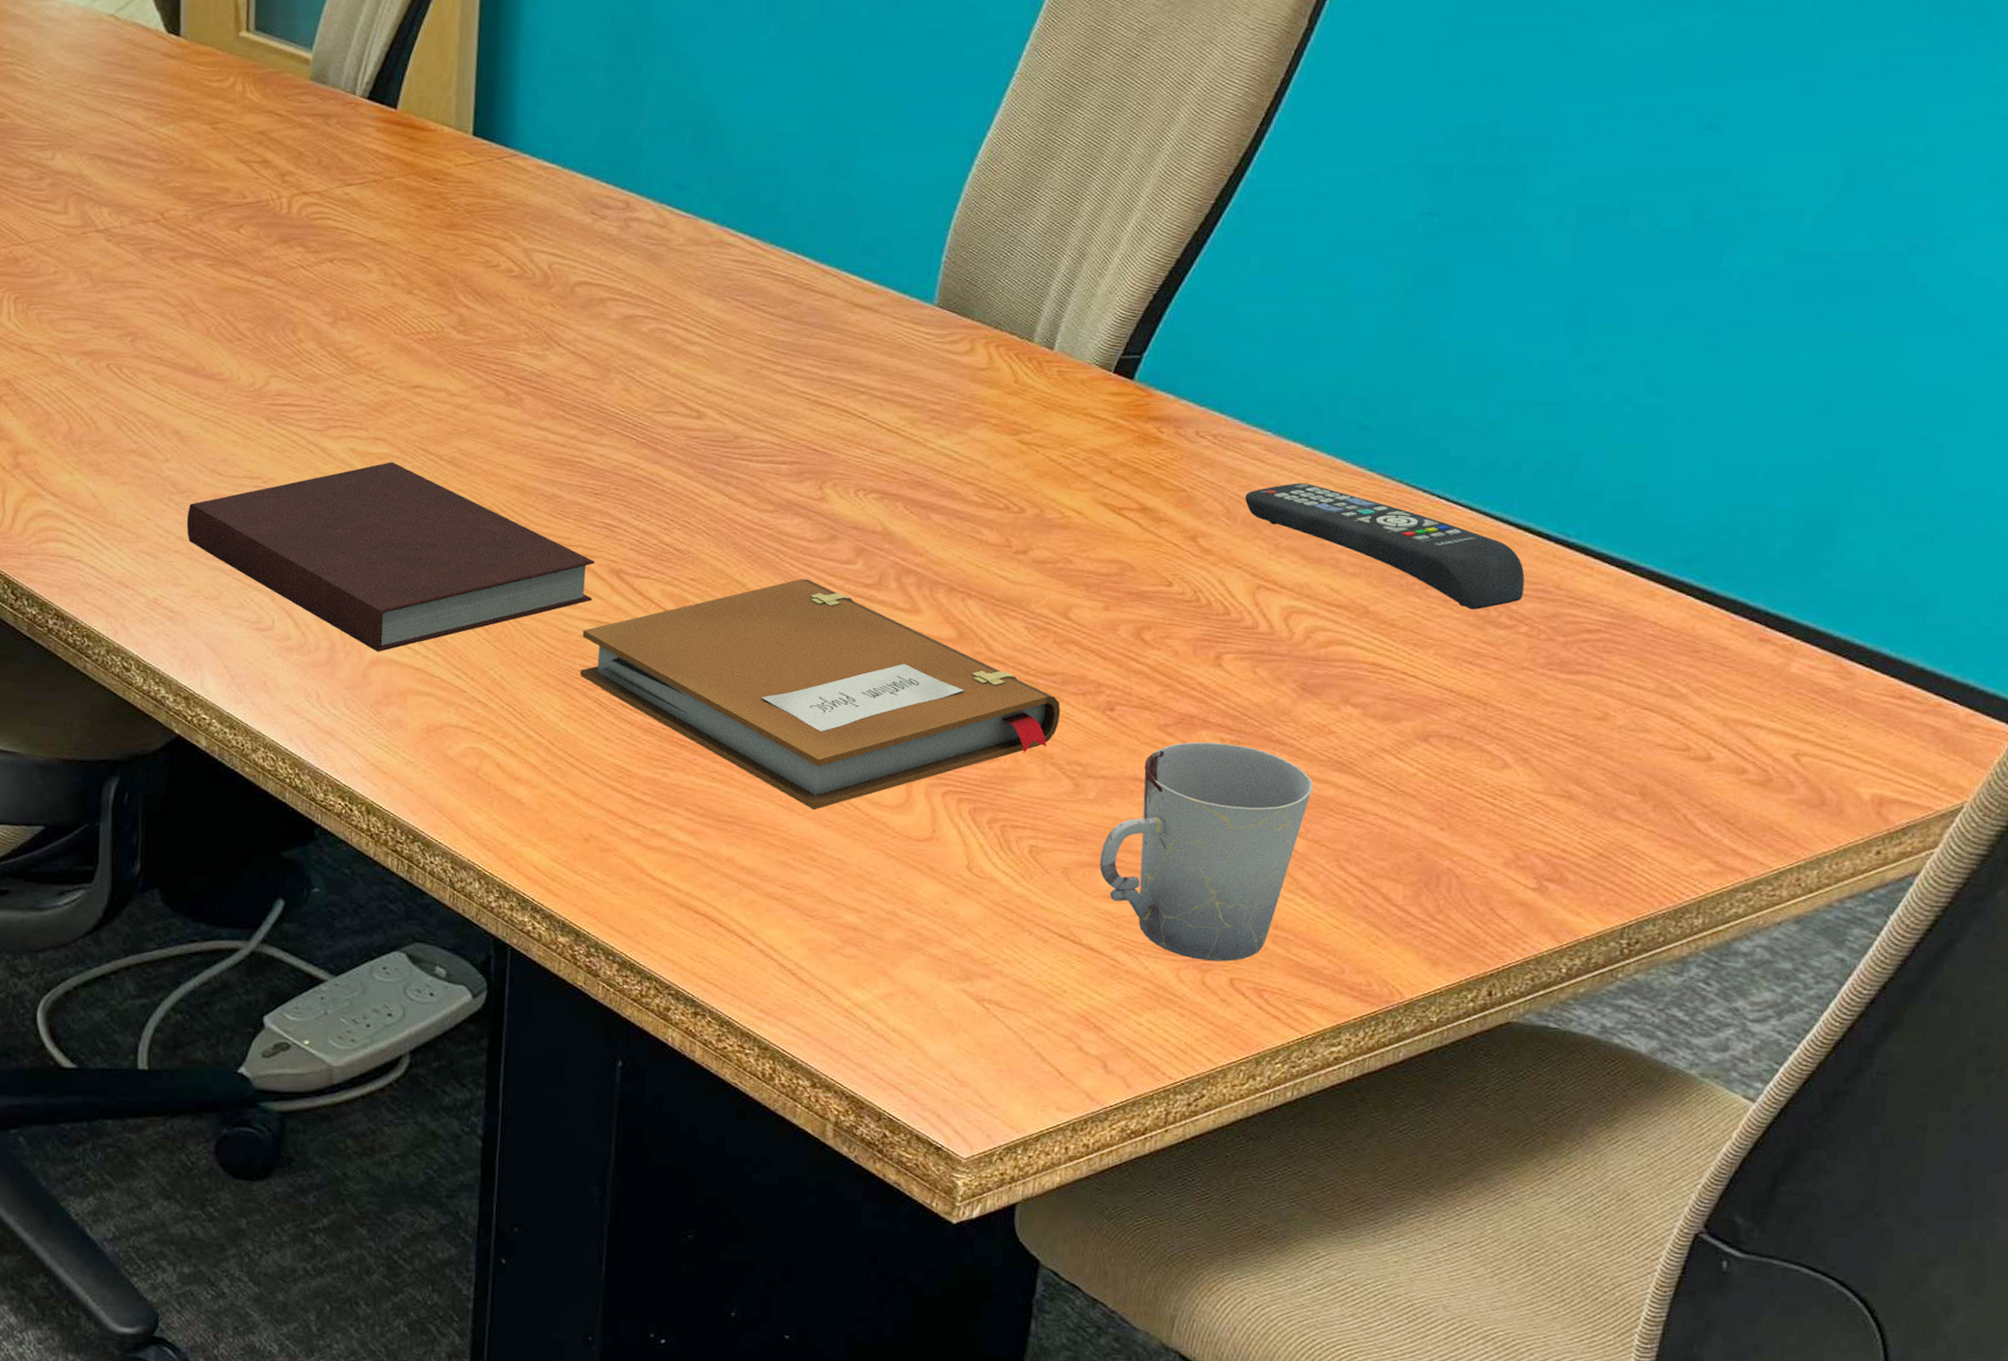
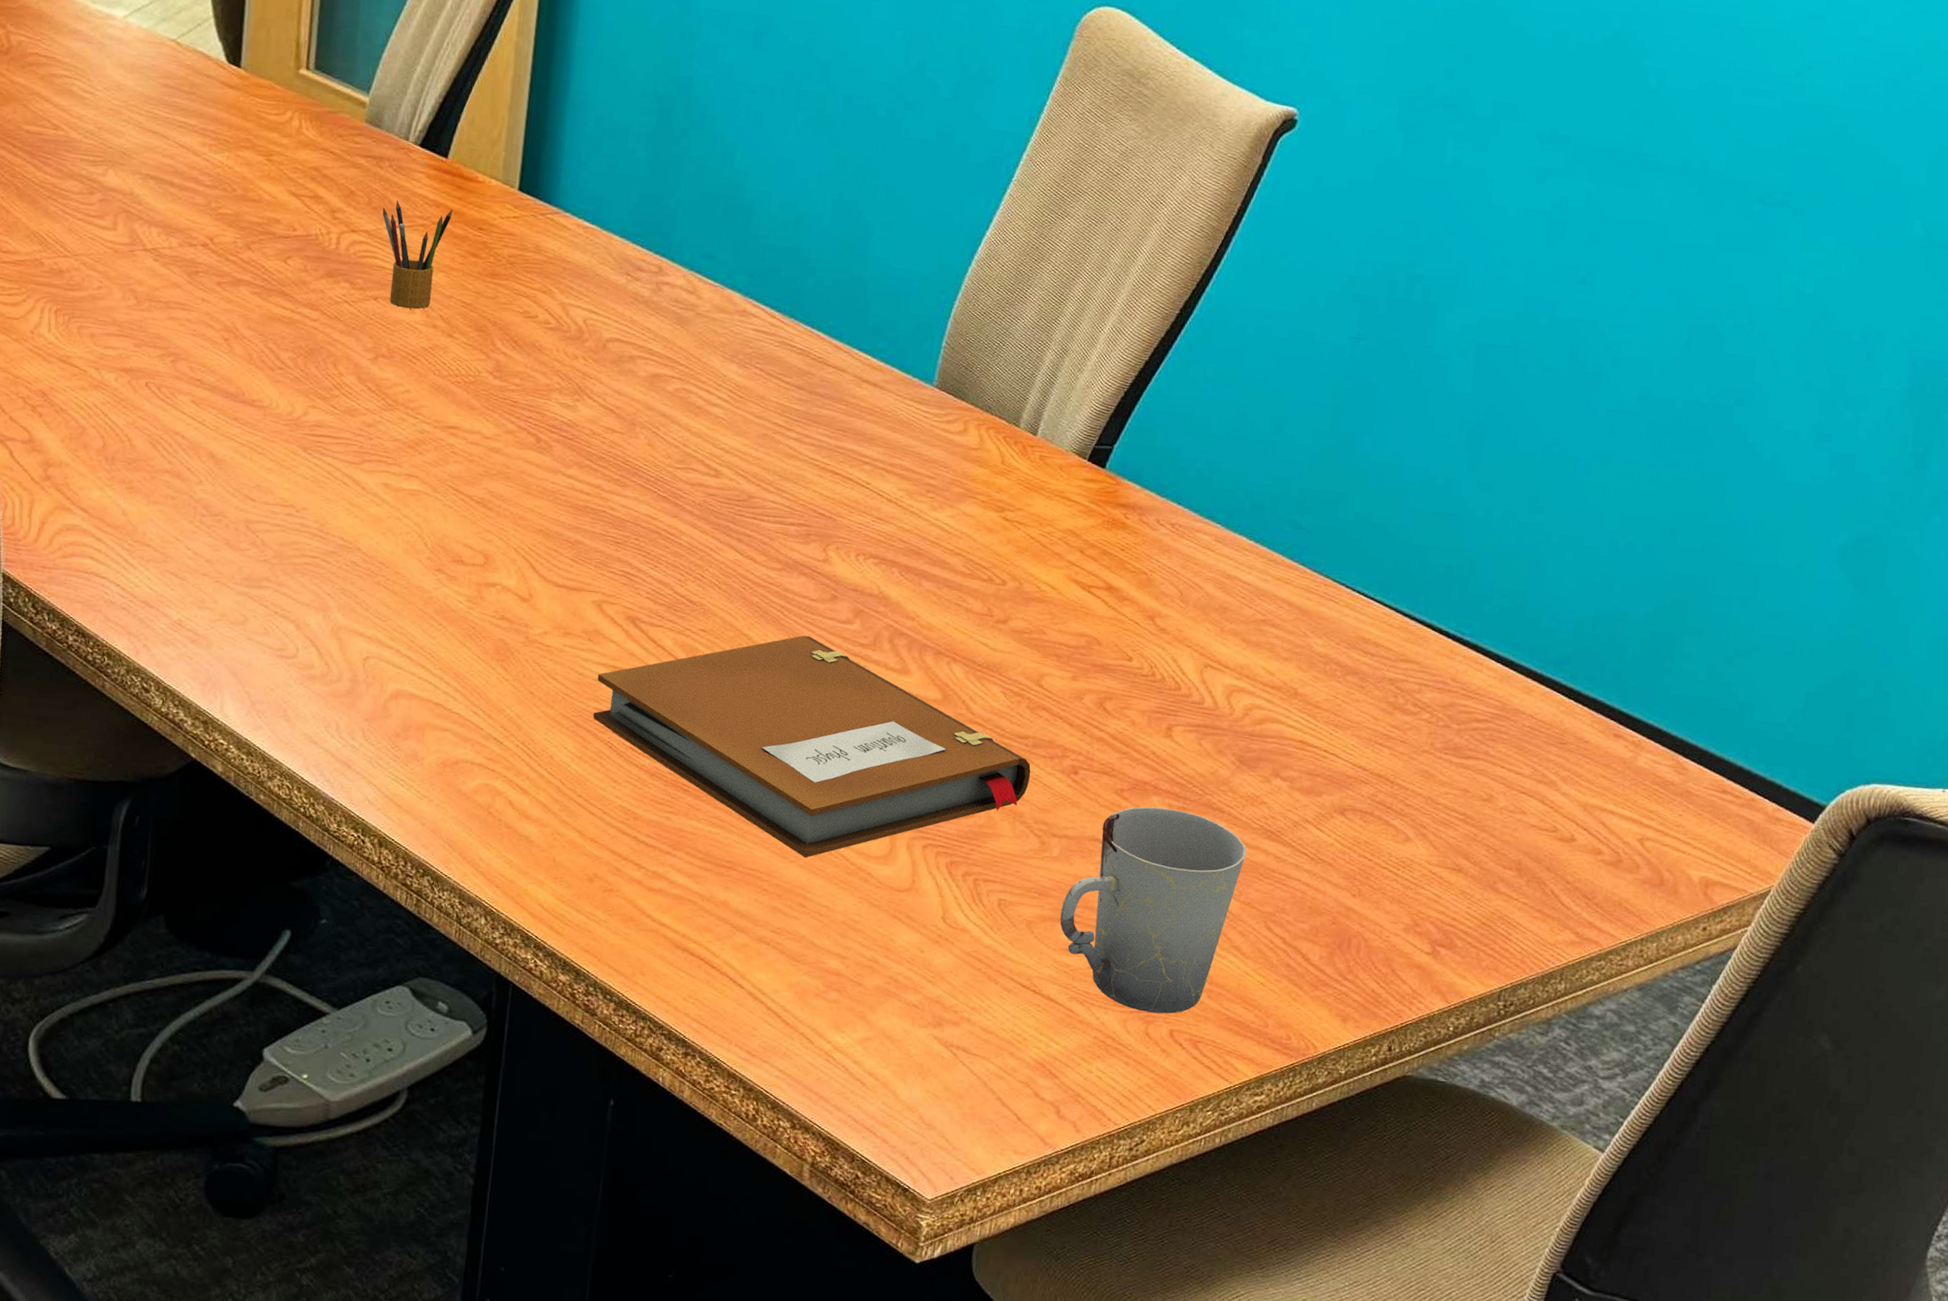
notebook: present [187,462,595,652] -> none [216,499,613,686]
pencil box: none [333,157,405,268] -> present [382,200,453,310]
remote control: present [1245,483,1525,610] -> none [1197,572,1427,696]

